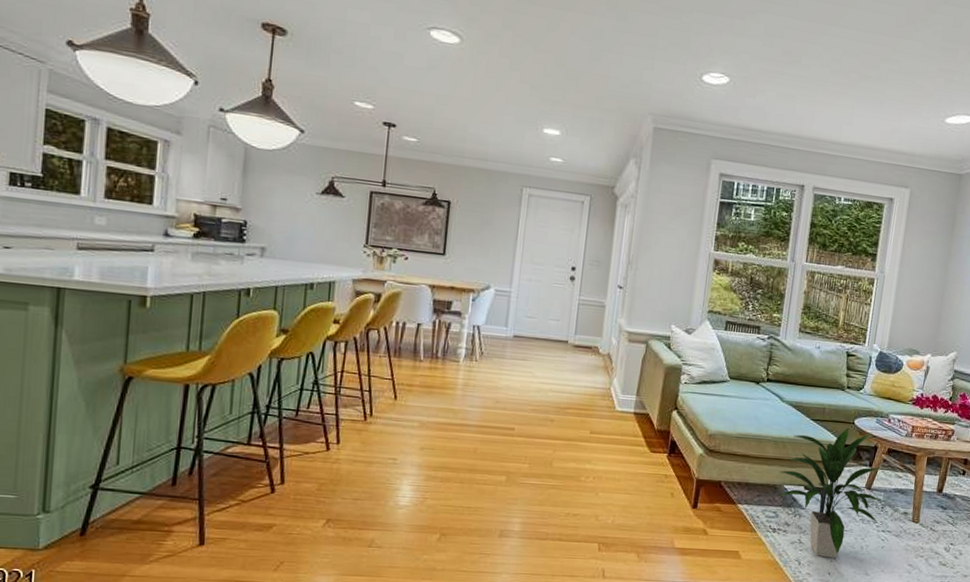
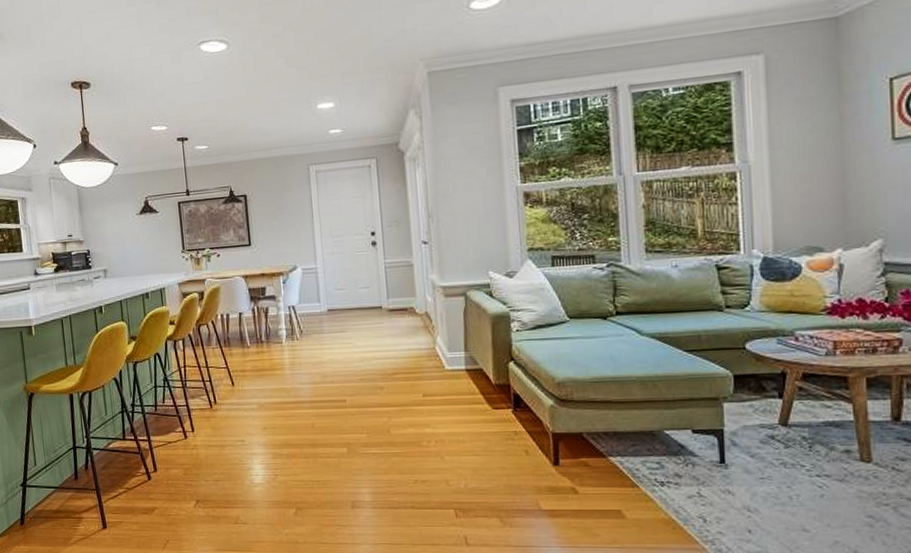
indoor plant: present [778,427,882,558] -> none [654,354,810,513]

